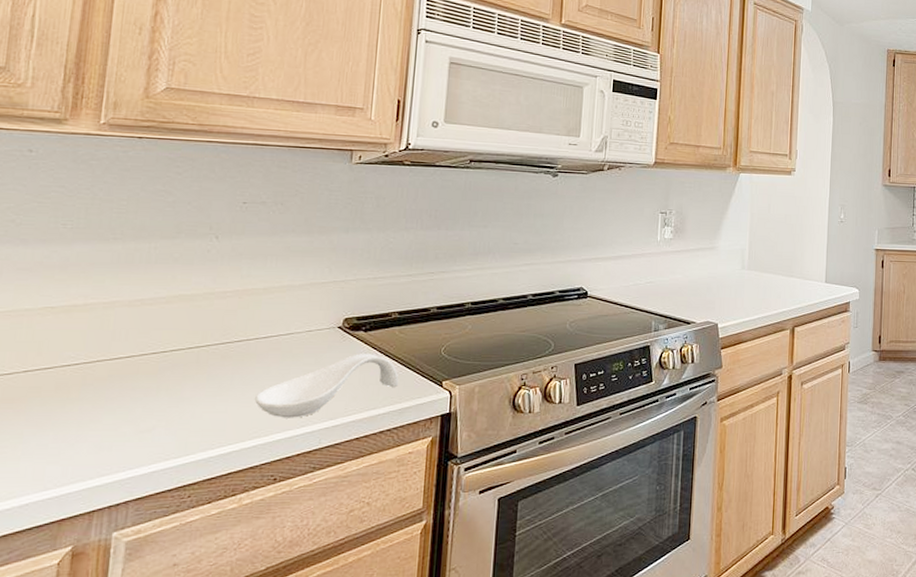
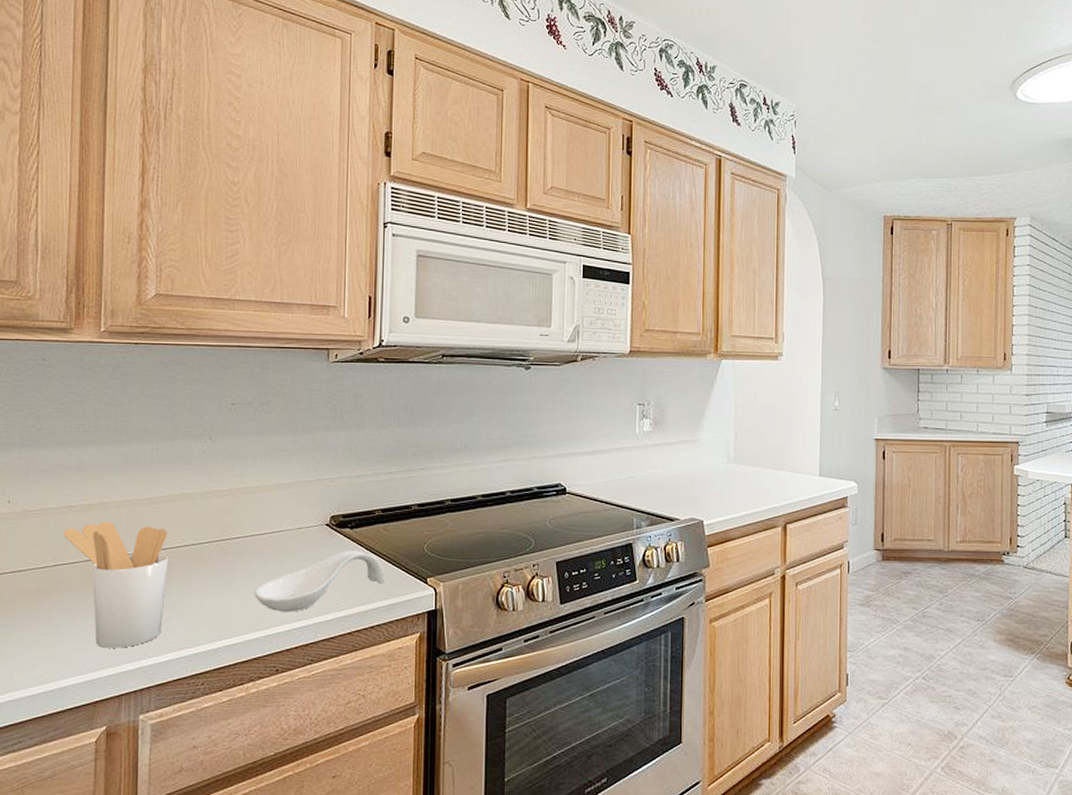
utensil holder: none [38,324,161,460] -> present [63,522,169,648]

